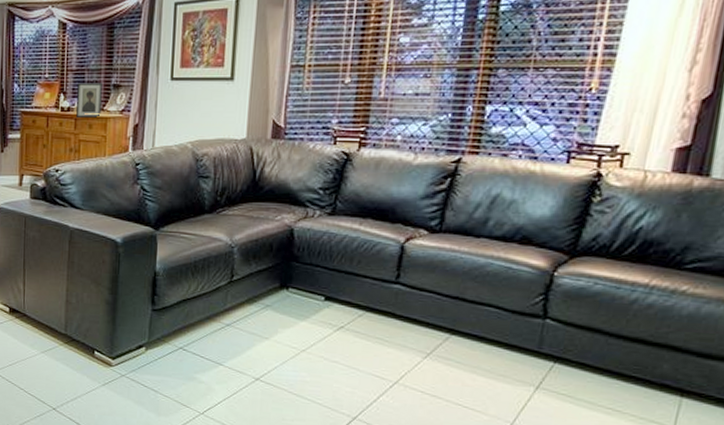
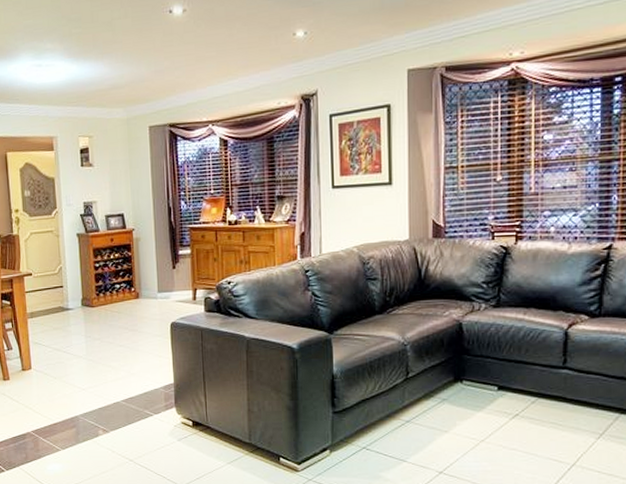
picture frame: present [76,82,102,119] -> none [243,195,268,231]

